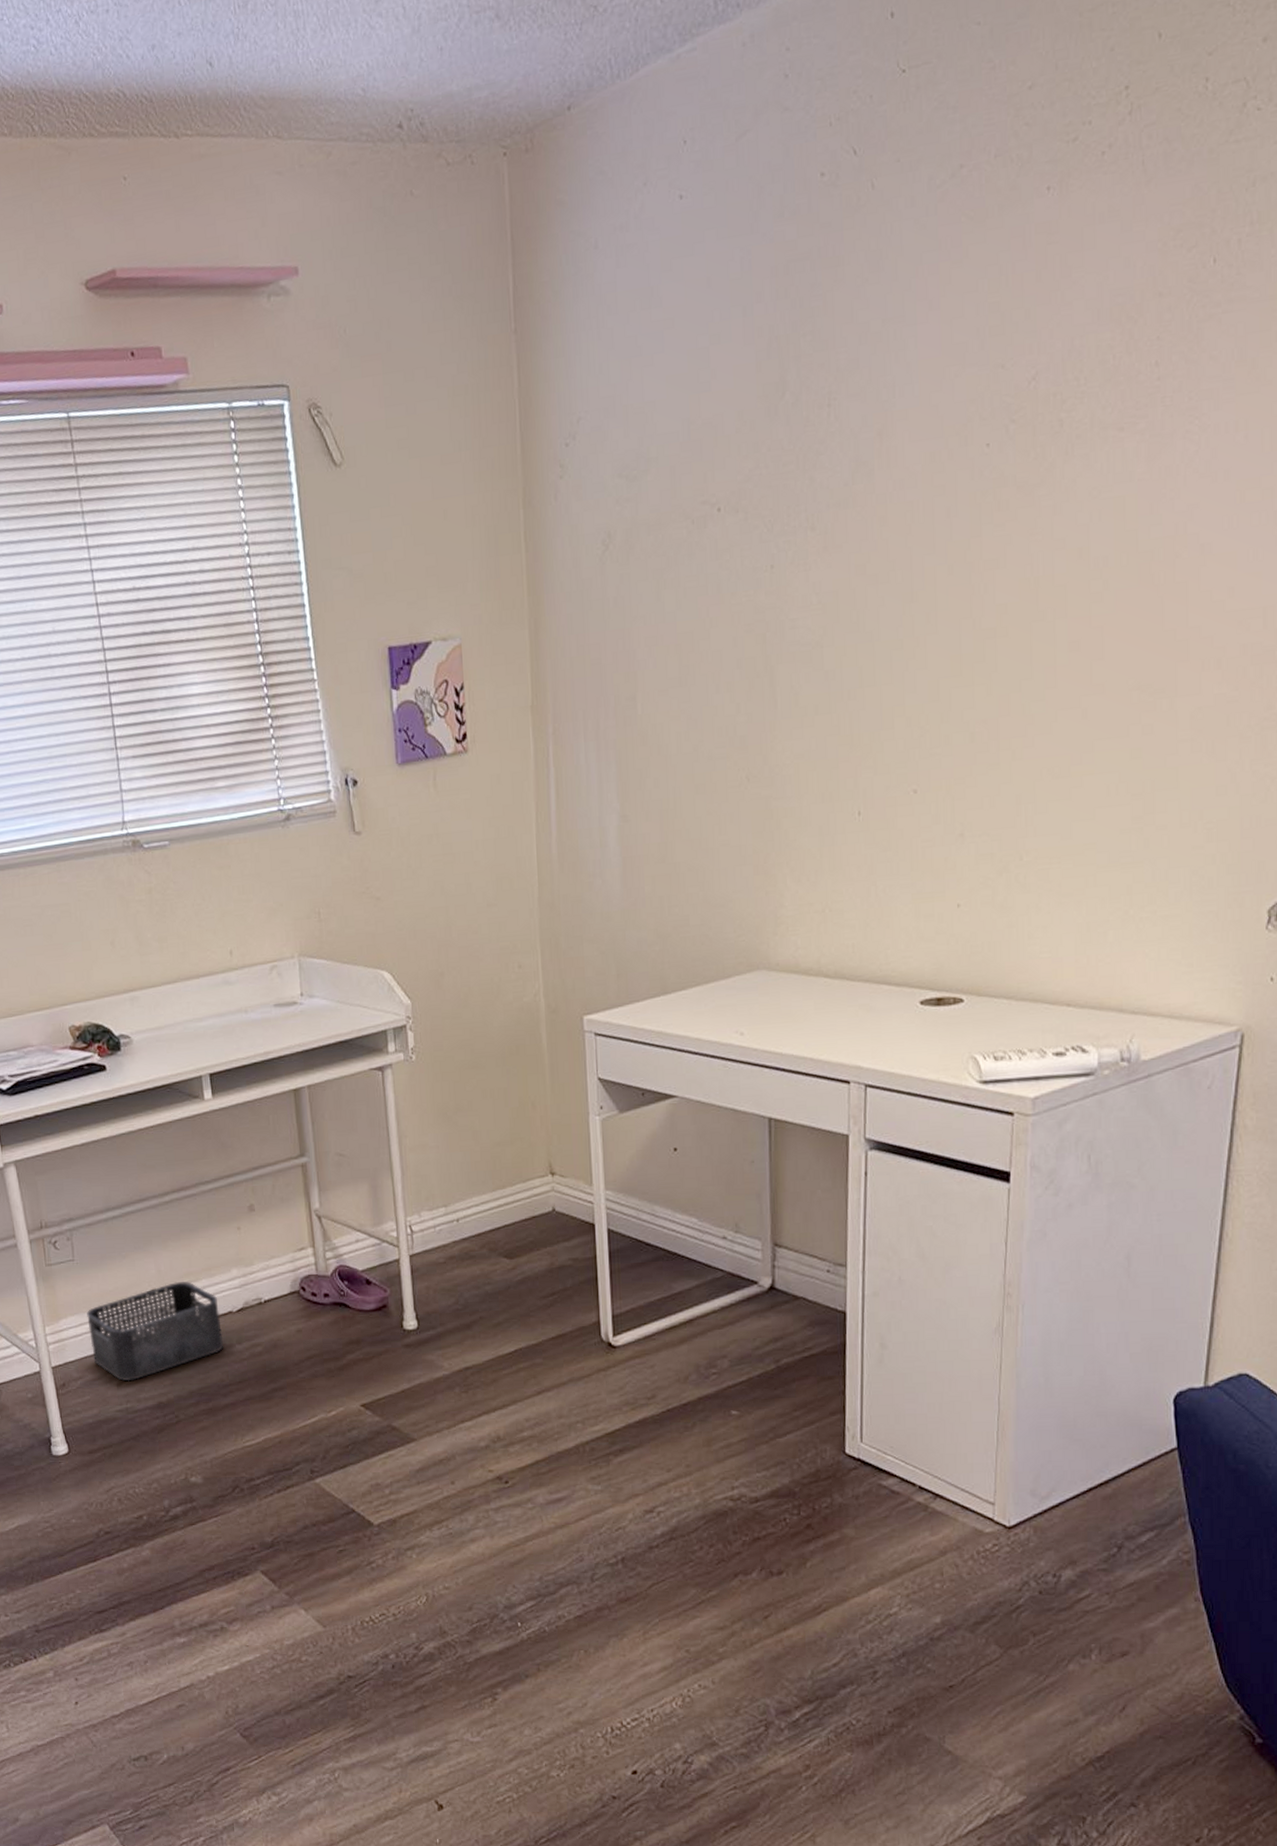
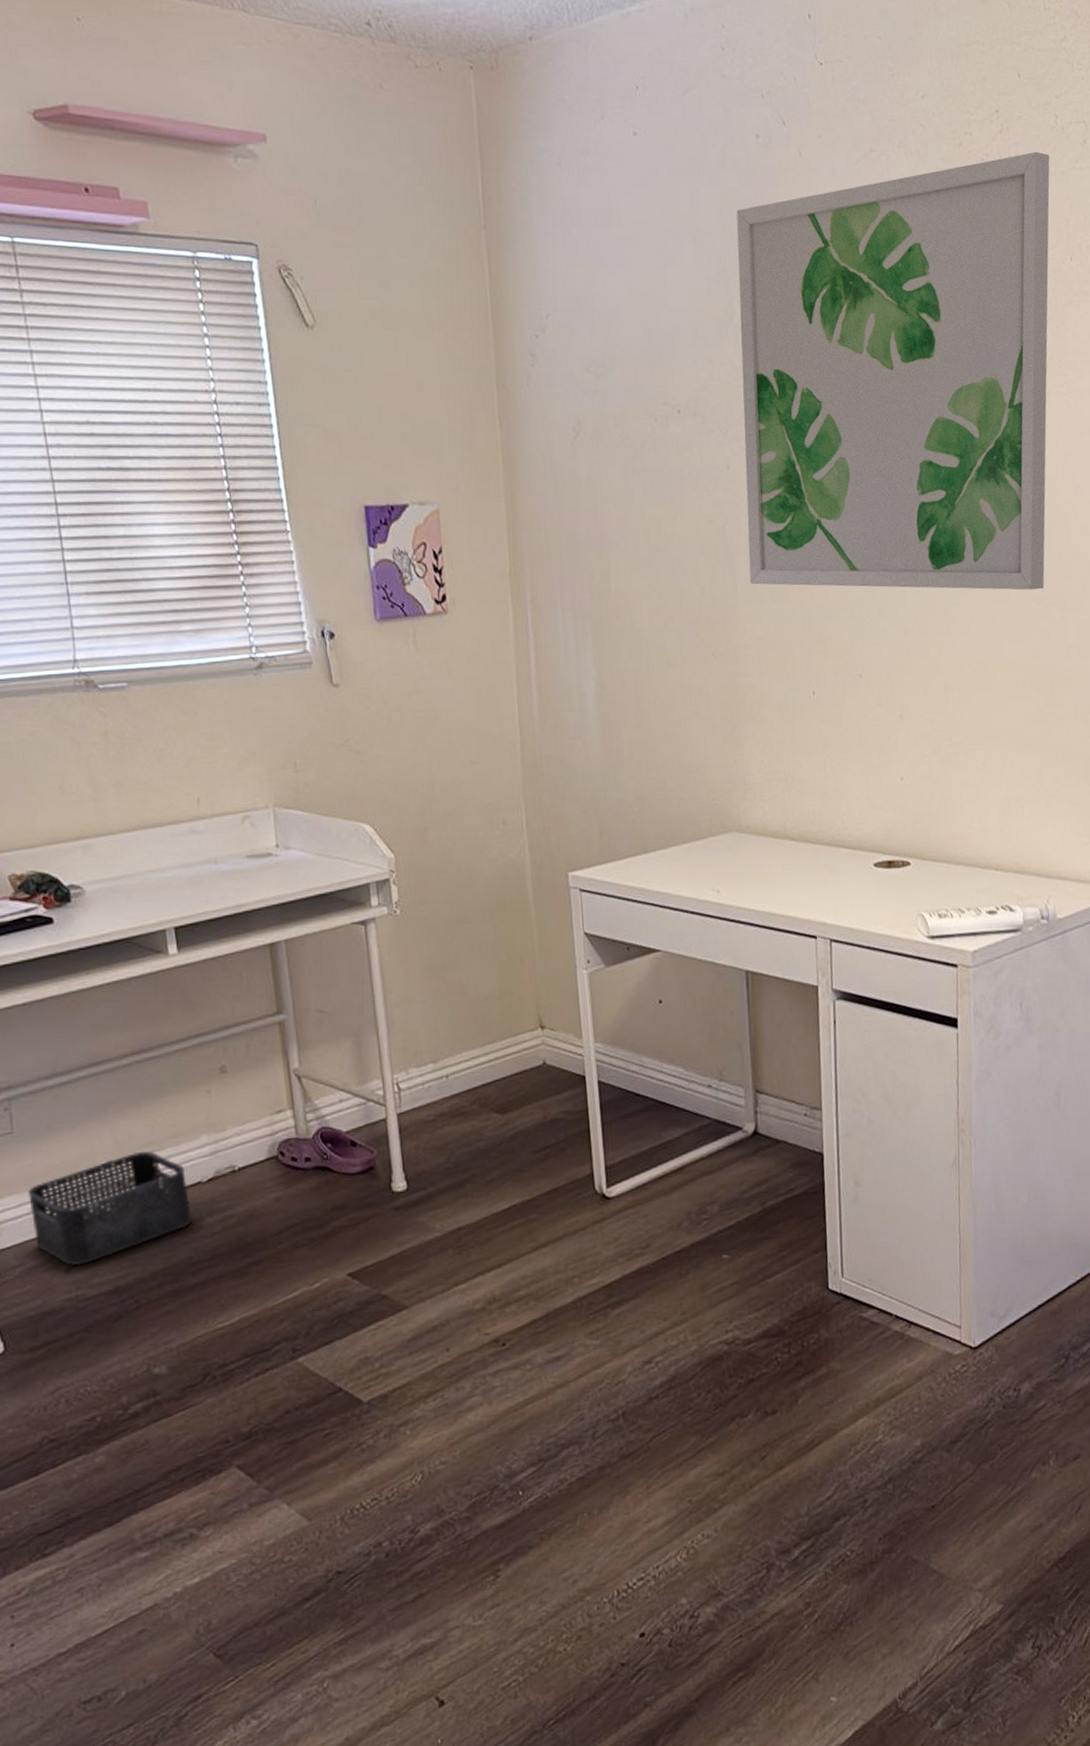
wall art: none [791,129,1194,697] -> present [736,151,1050,590]

